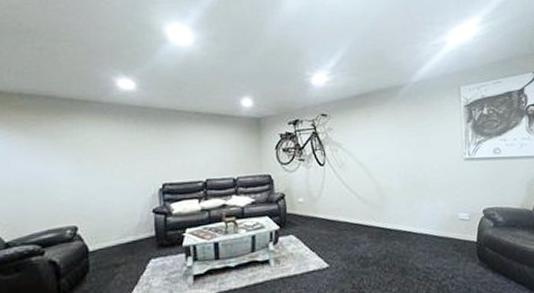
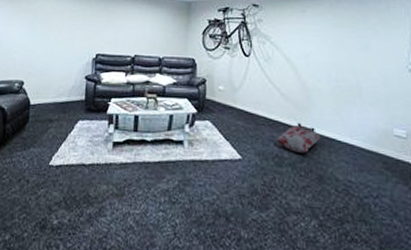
bag: none [358,222,399,251] -> present [275,123,321,153]

